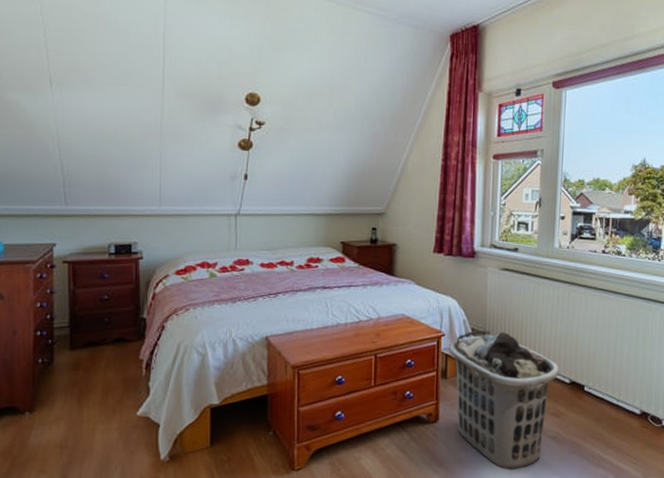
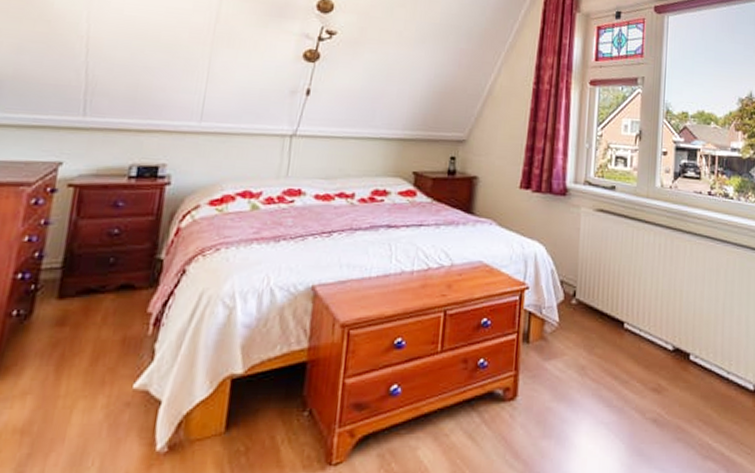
clothes hamper: present [449,330,559,470] -> none [533,283,661,464]

